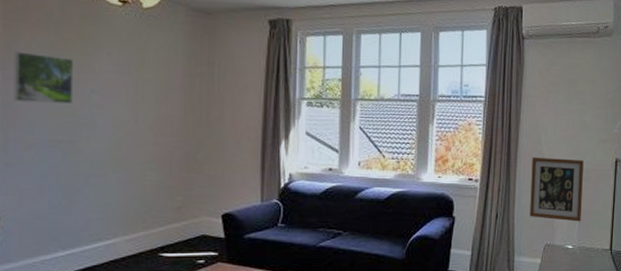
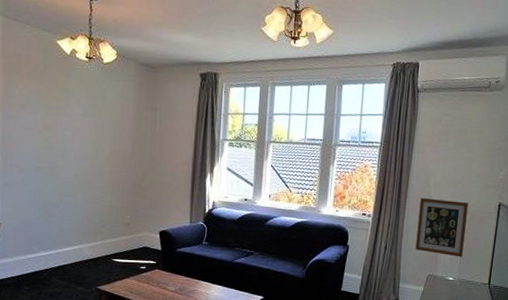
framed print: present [13,51,74,104] -> none [10,96,53,139]

